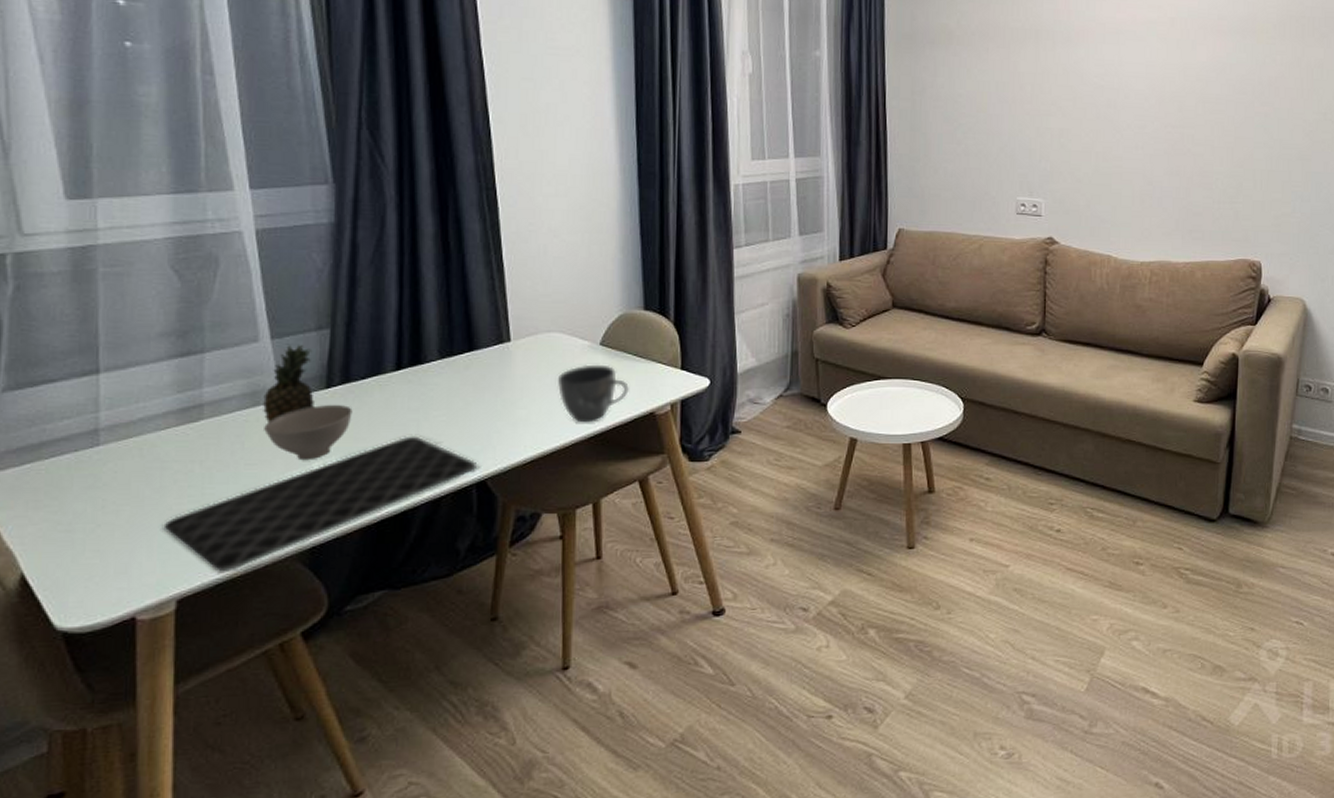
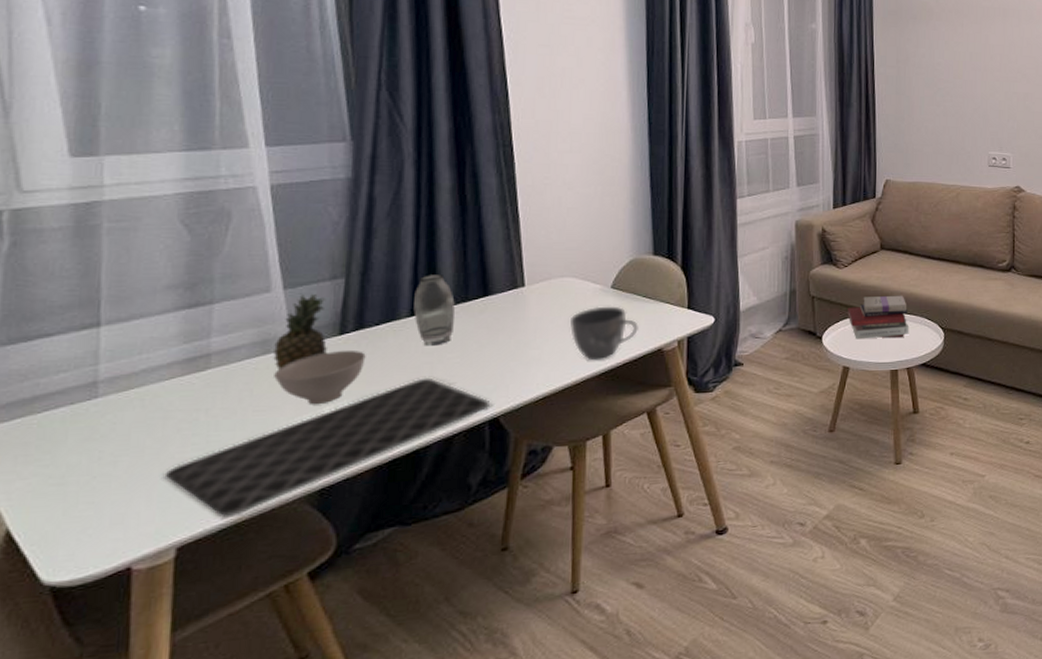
vase: none [399,327,440,402] -> present [413,275,455,346]
books: none [855,359,924,408] -> present [847,295,909,340]

